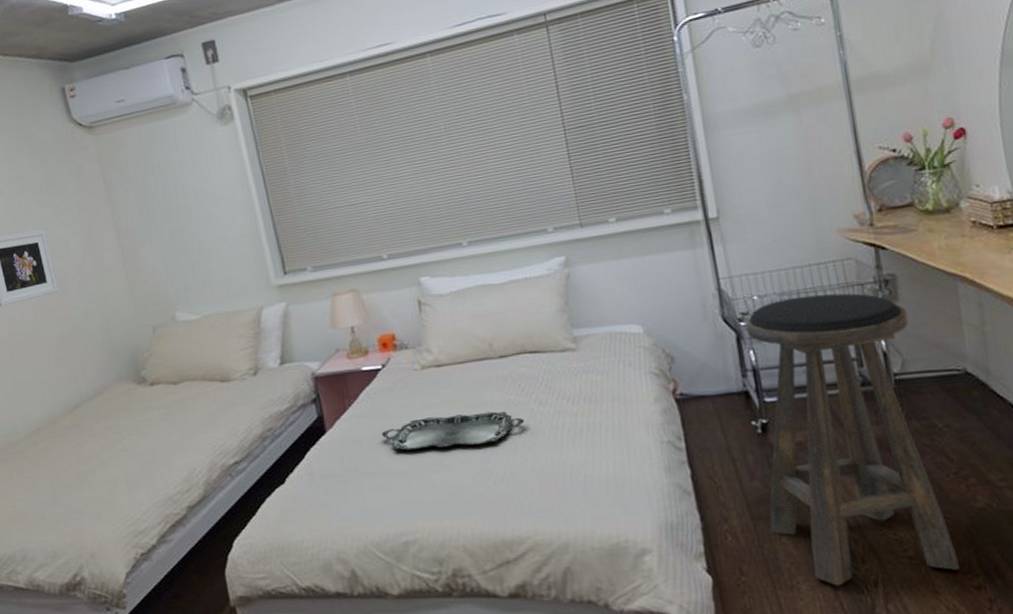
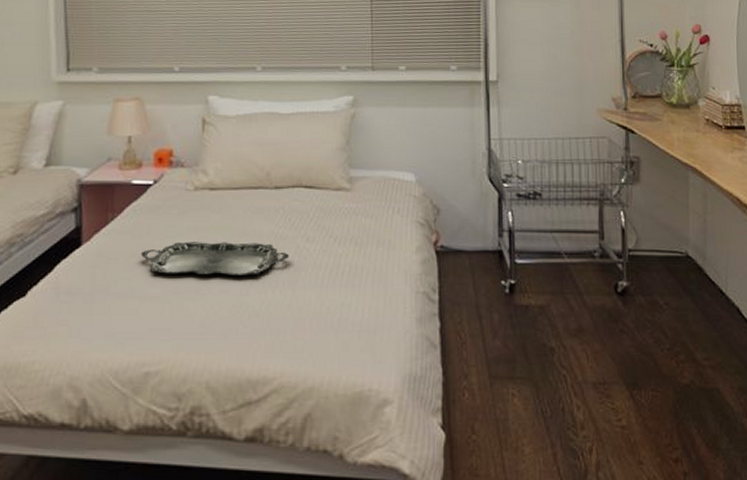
stool: present [745,293,959,586] -> none [505,166,662,451]

